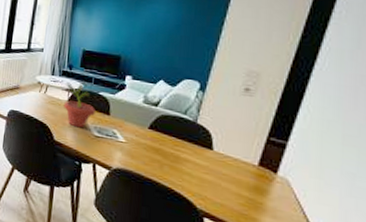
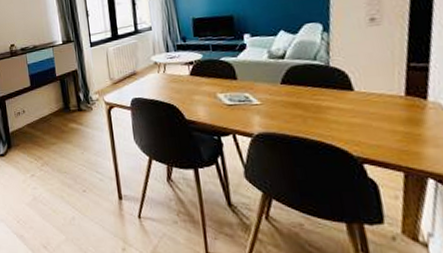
potted plant: present [64,82,95,128] -> none [182,51,222,101]

